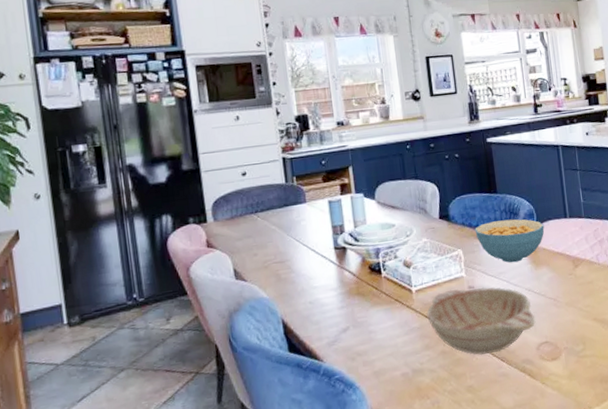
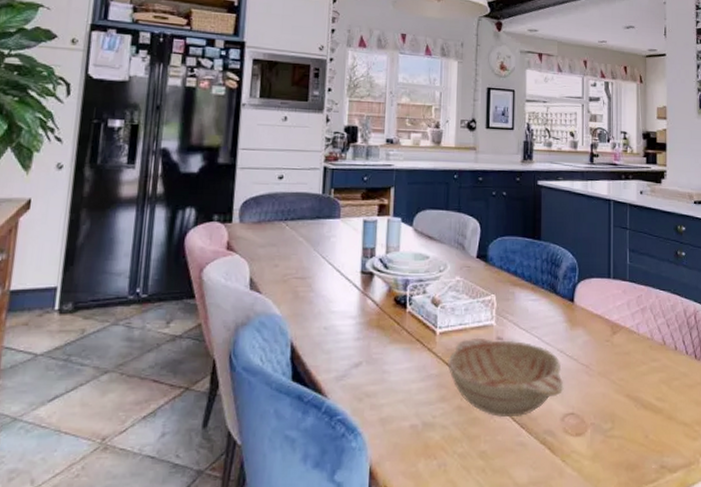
cereal bowl: present [475,219,545,263] -> none [512,270,586,319]

